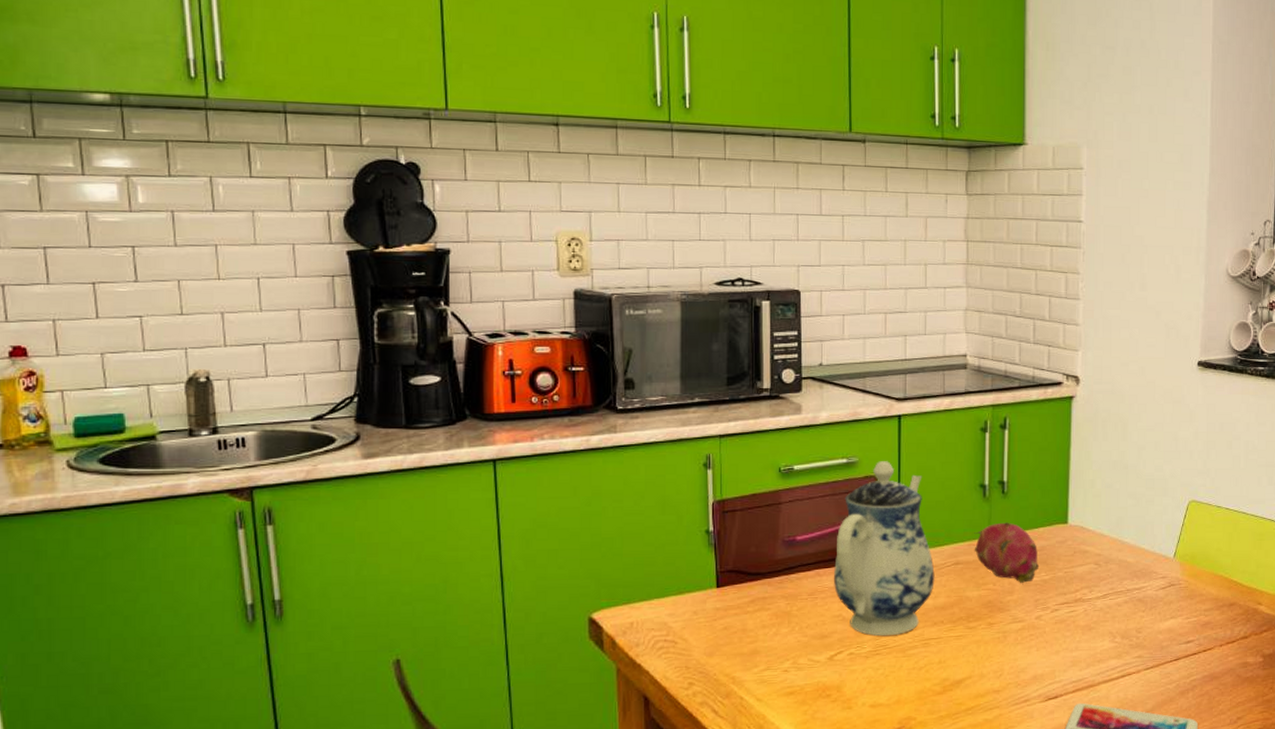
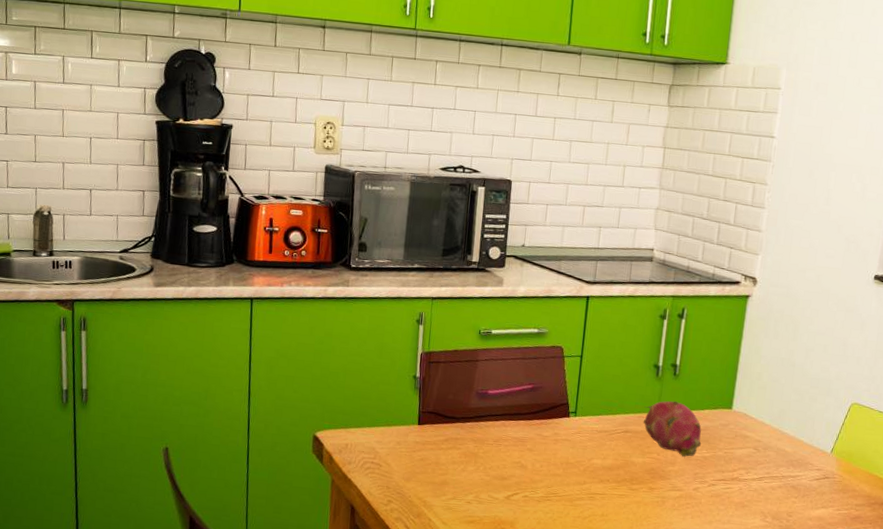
teapot: present [834,461,935,636] -> none [516,334,606,486]

